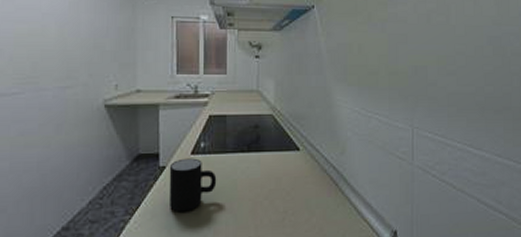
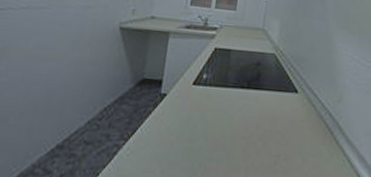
mug: present [169,158,217,212] -> none [164,88,215,144]

